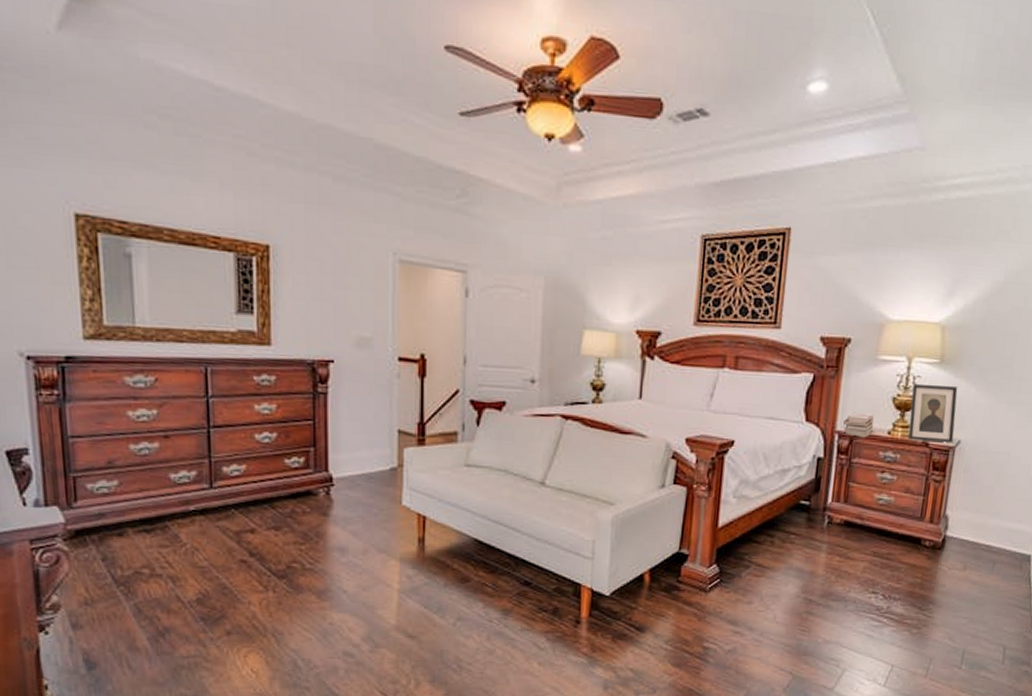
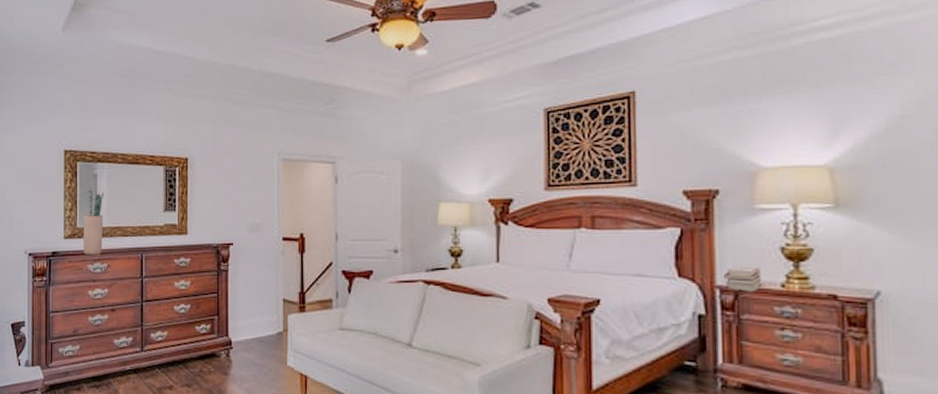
vase: none [113,271,146,365] -> present [82,187,105,256]
picture frame: present [908,383,958,443] -> none [803,231,871,295]

